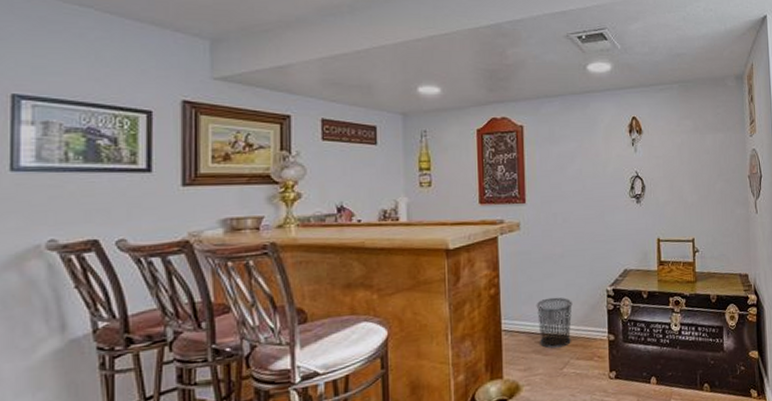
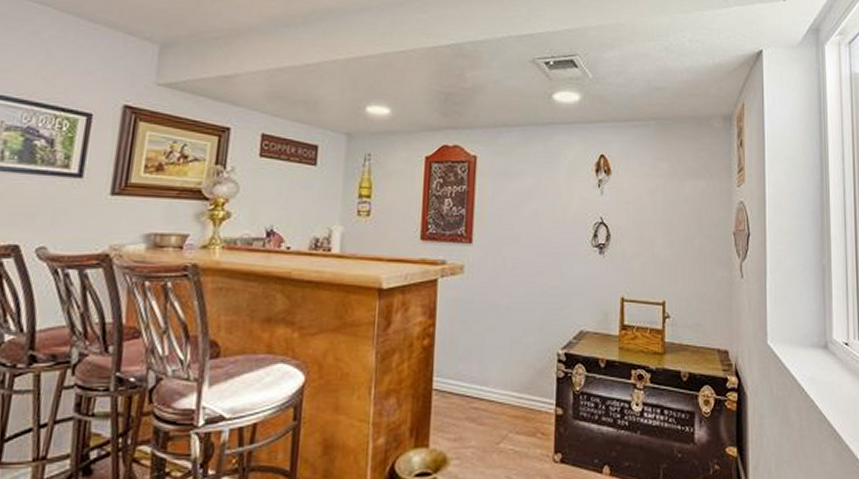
waste bin: present [536,297,573,349] -> none [474,356,517,417]

